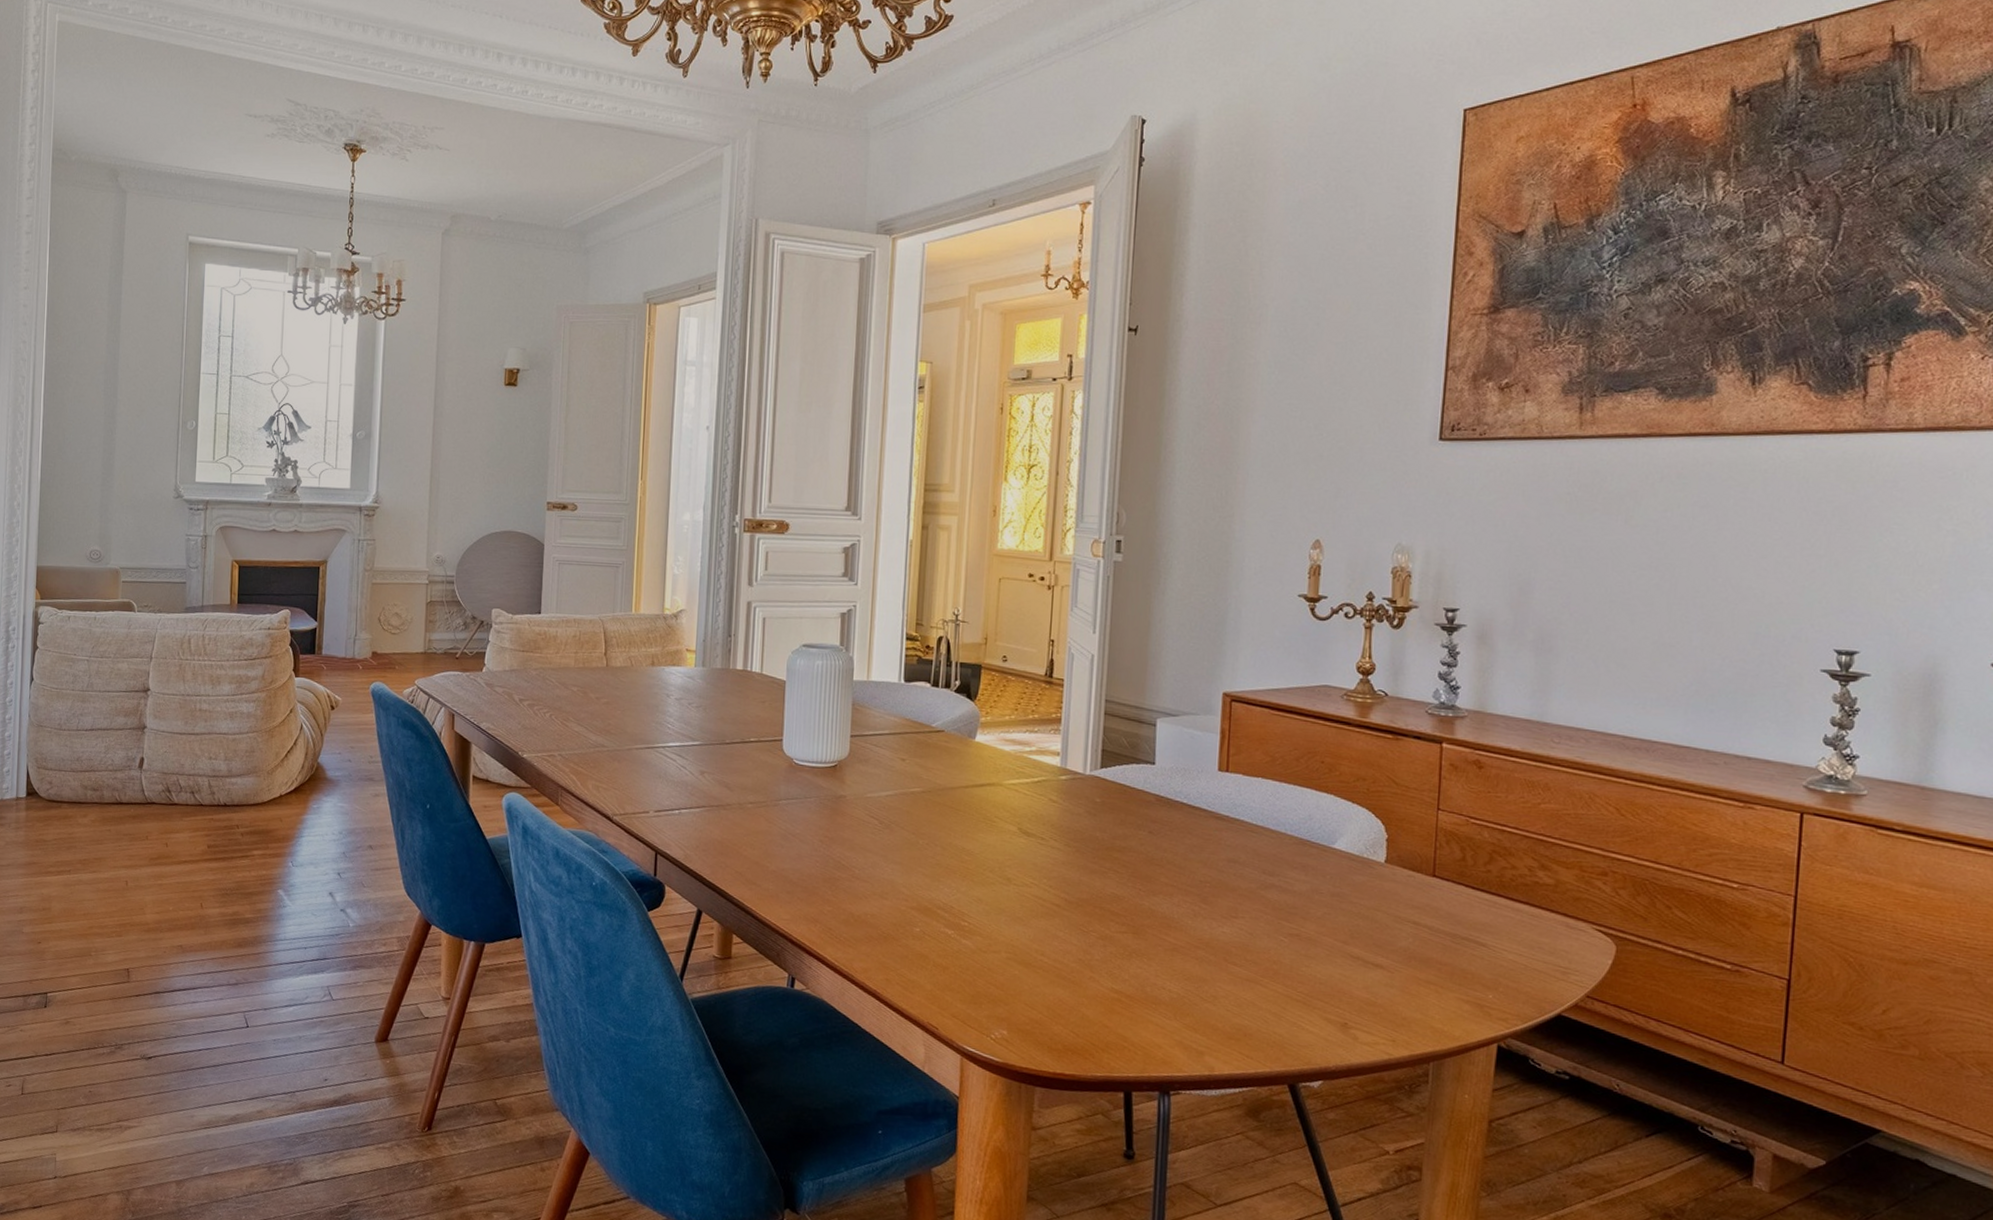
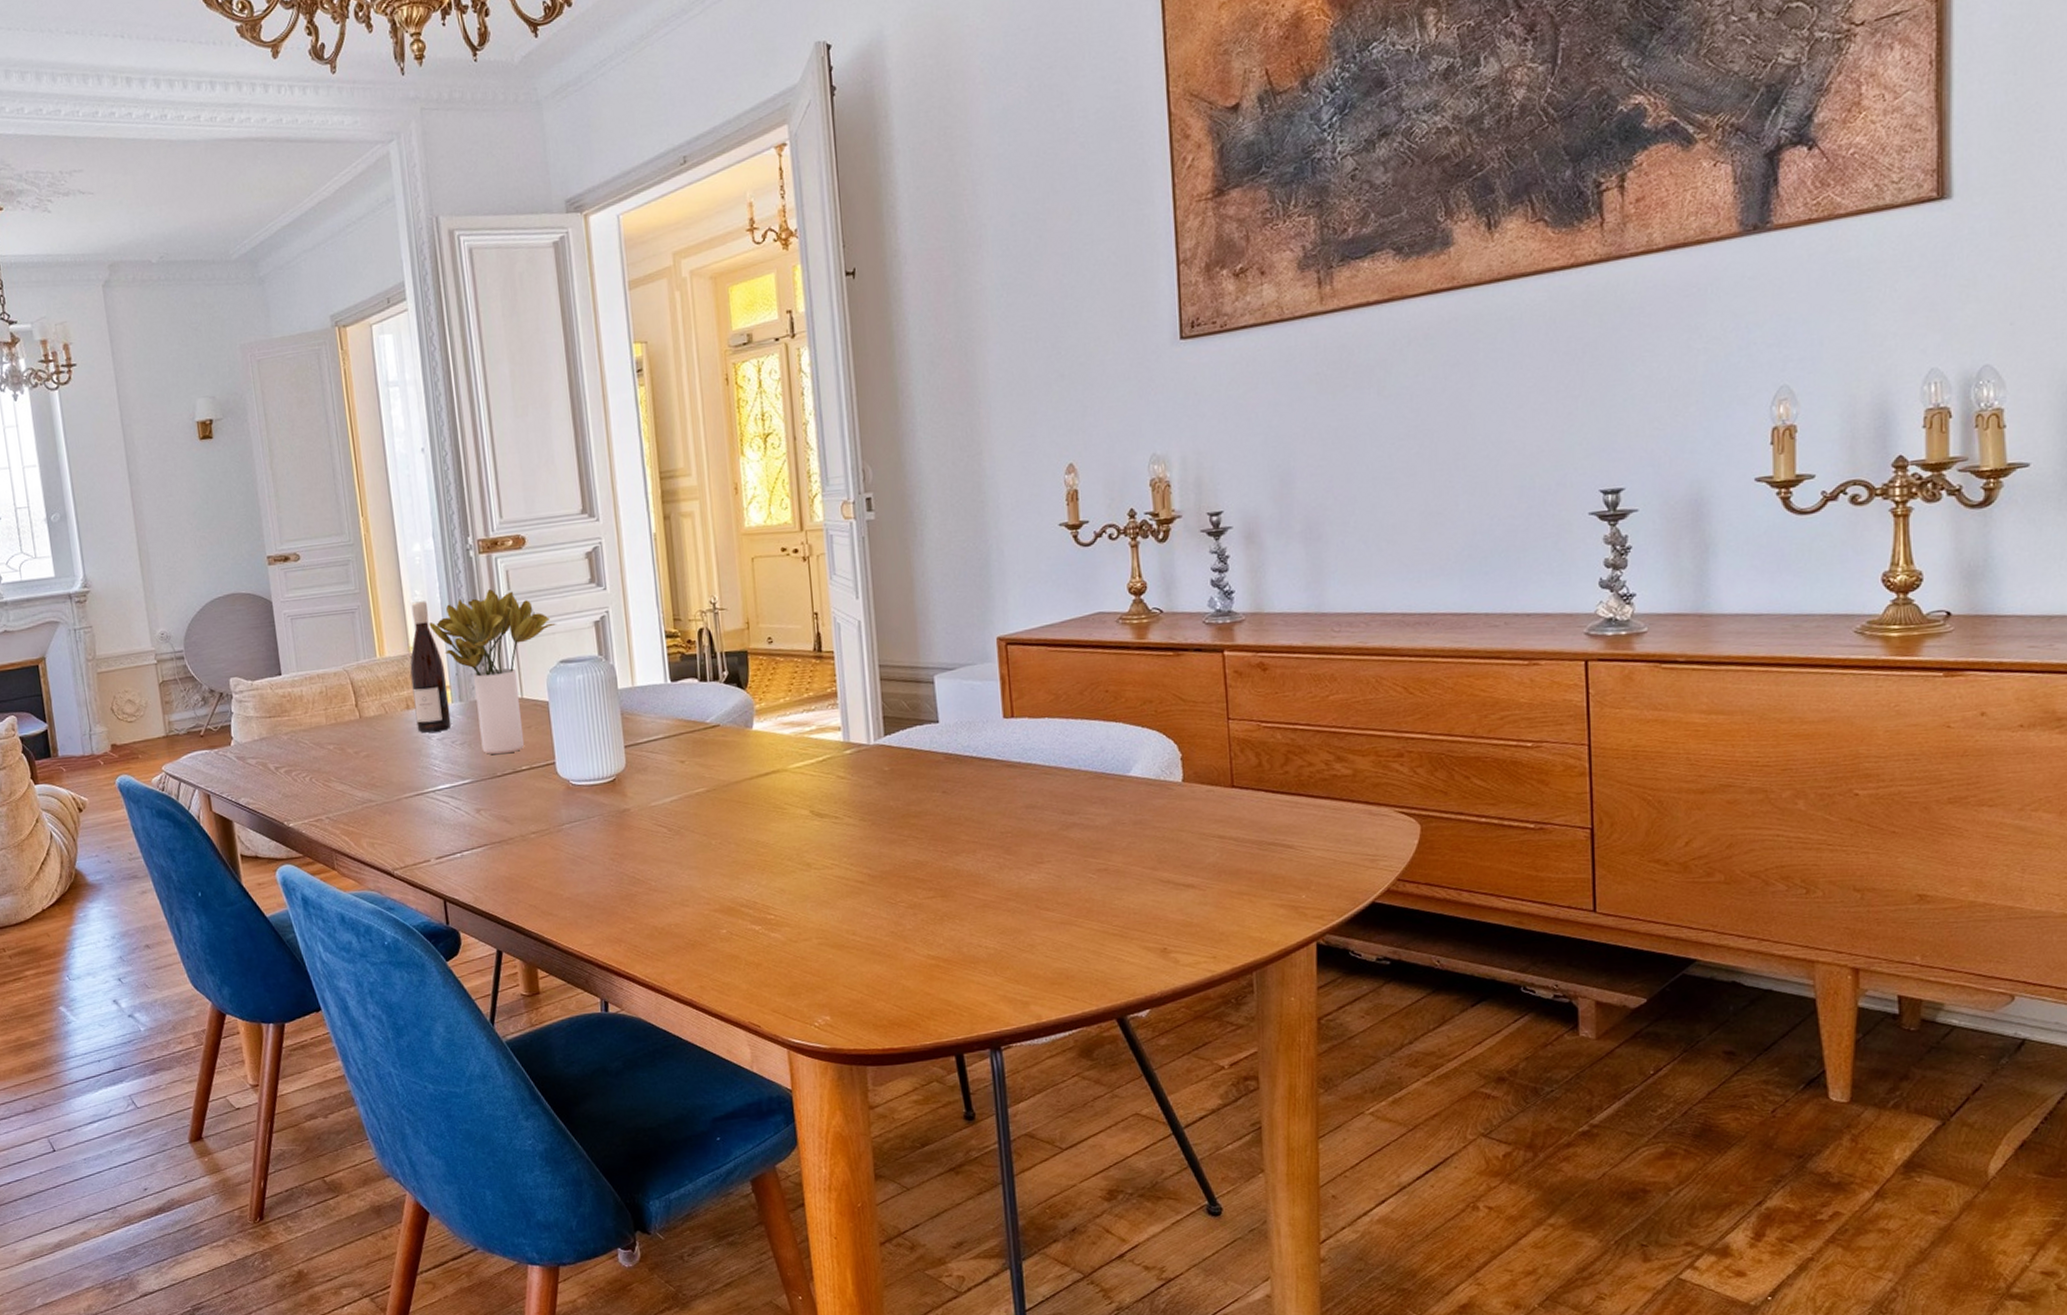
bottle: none [658,567,694,692] -> present [410,601,452,733]
flower bouquet: none [686,567,806,724] -> present [429,589,557,755]

